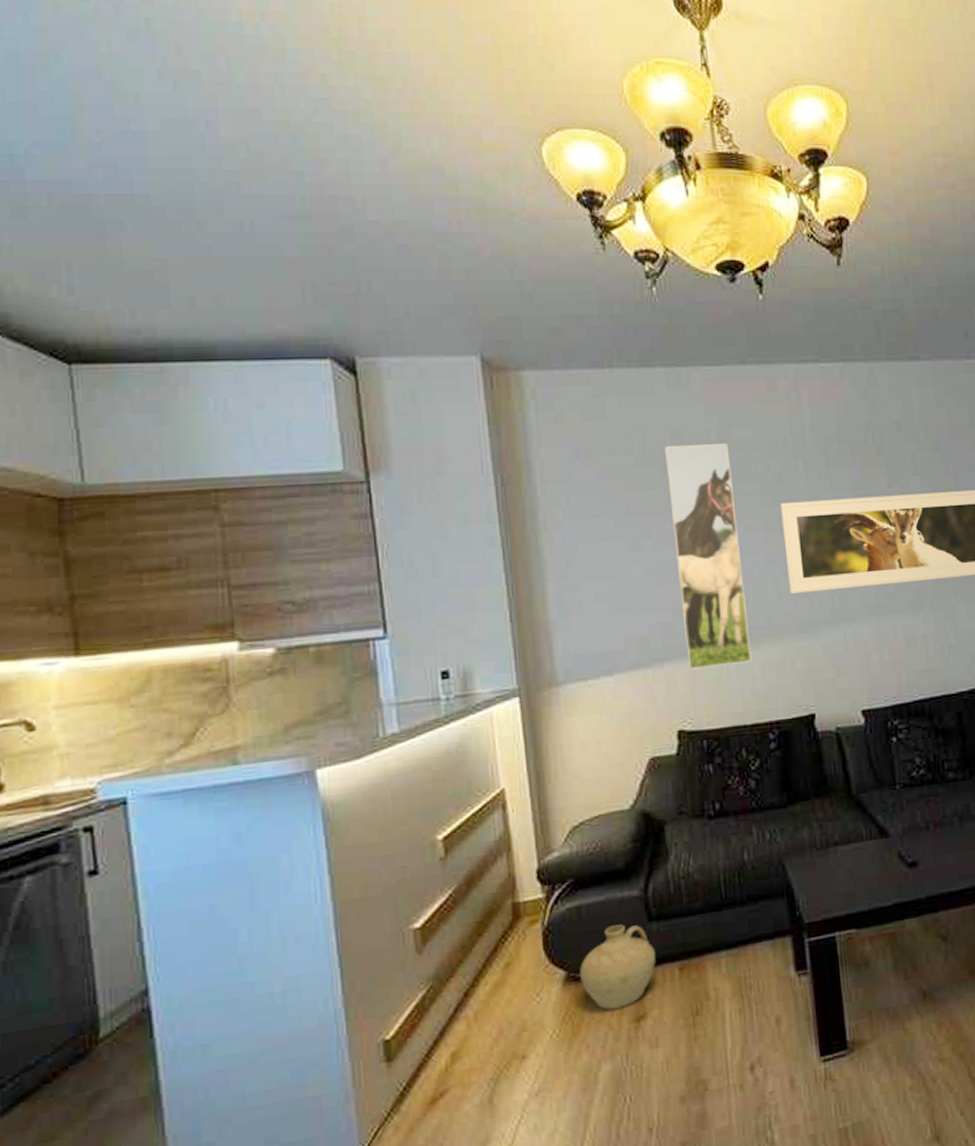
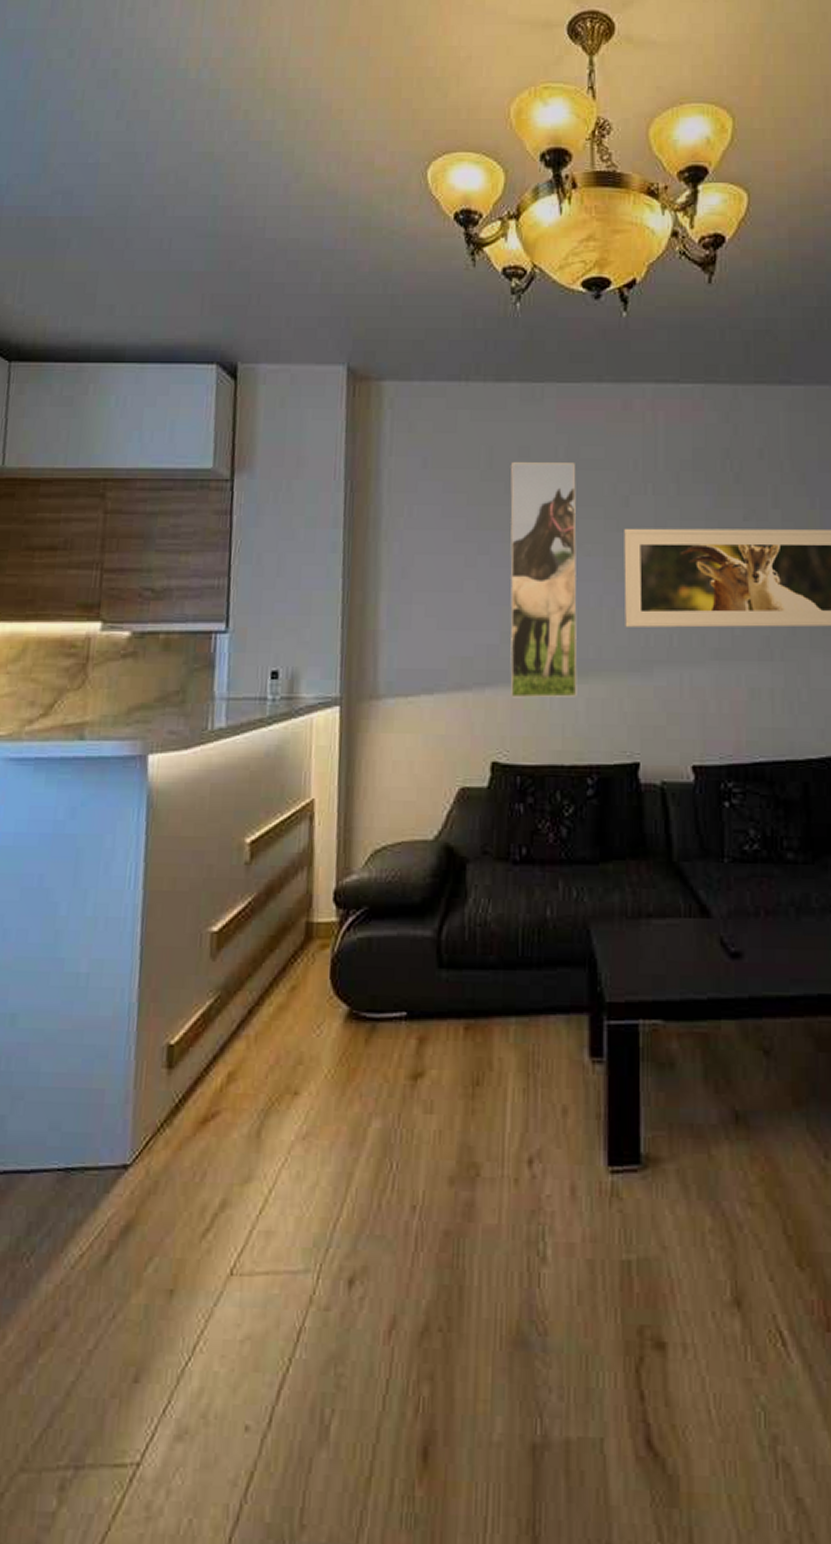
ceramic jug: present [580,924,656,1010] -> none [362,965,441,1060]

